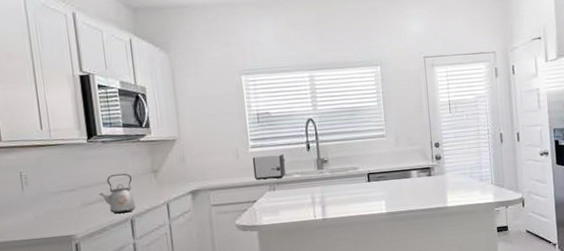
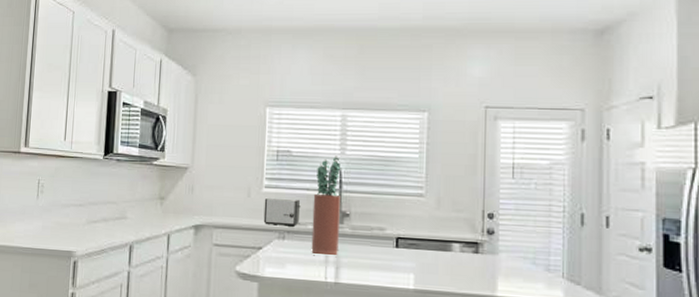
kettle: present [98,173,136,214] -> none [104,195,139,238]
vase: none [294,112,323,200] -> present [311,155,342,258]

